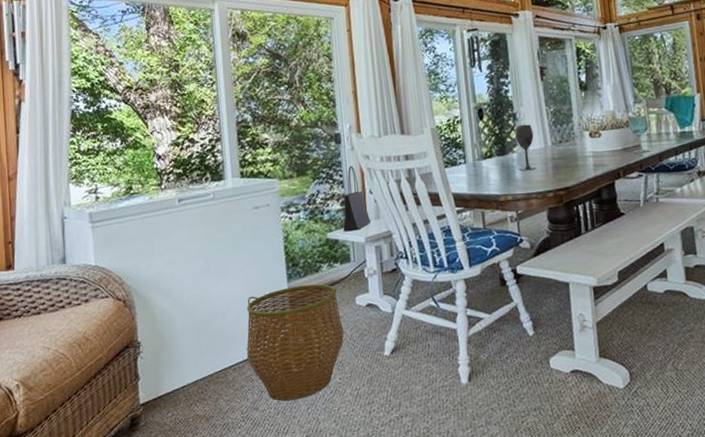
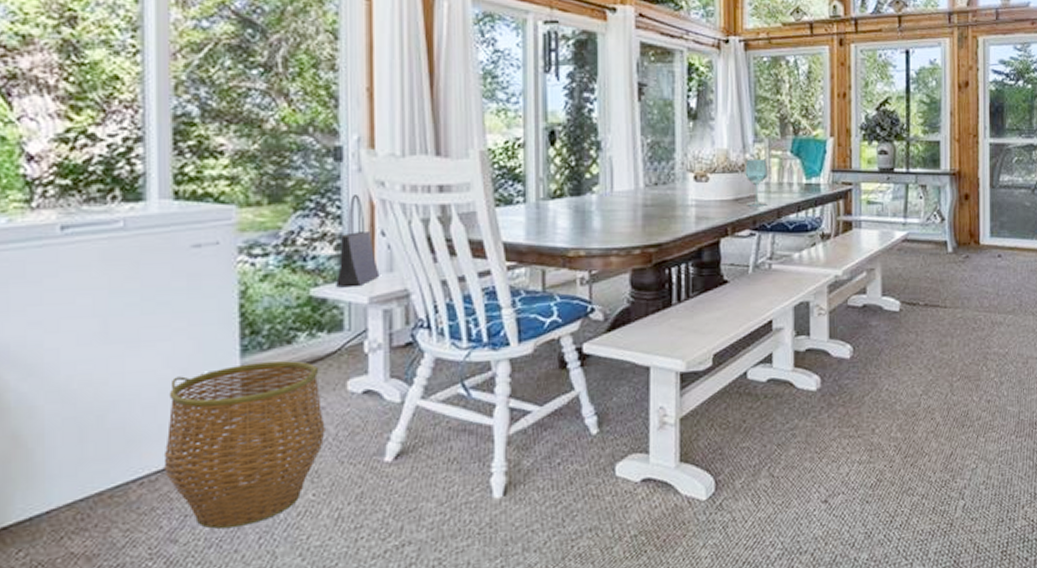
wine glass: present [515,124,537,171] -> none [597,157,622,219]

